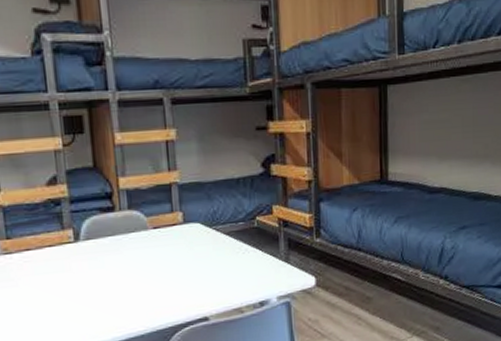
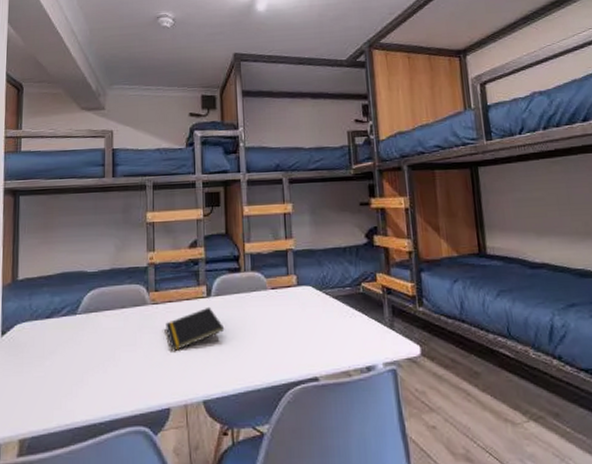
notepad: none [24,252,99,306] -> present [166,306,225,352]

